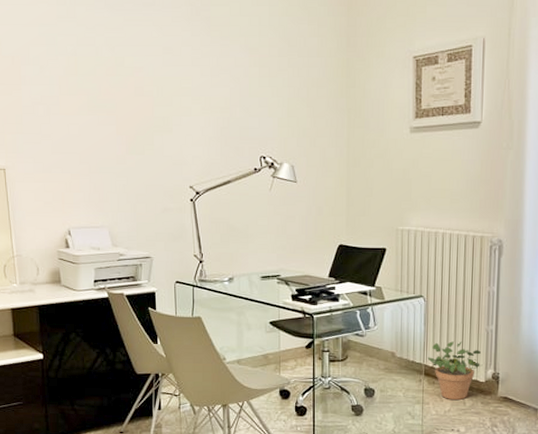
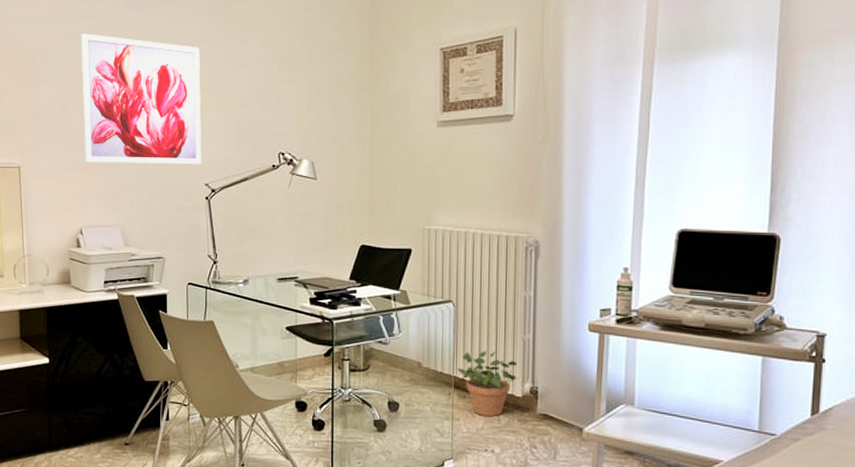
wall art: none [61,35,186,168] -> present [81,33,202,165]

